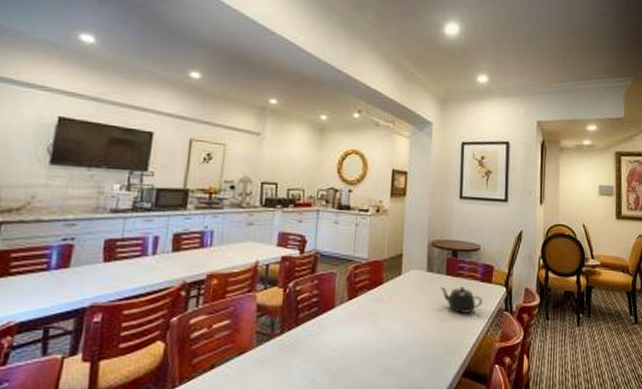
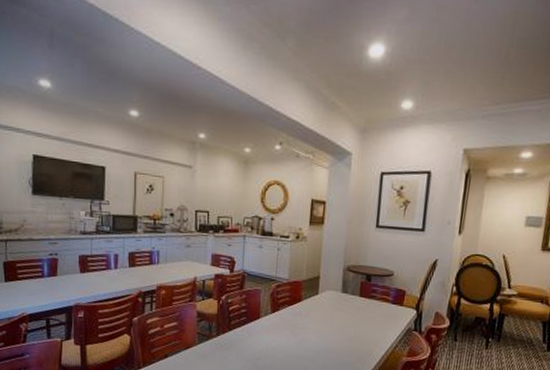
teapot: present [440,286,483,313] -> none [354,306,394,331]

